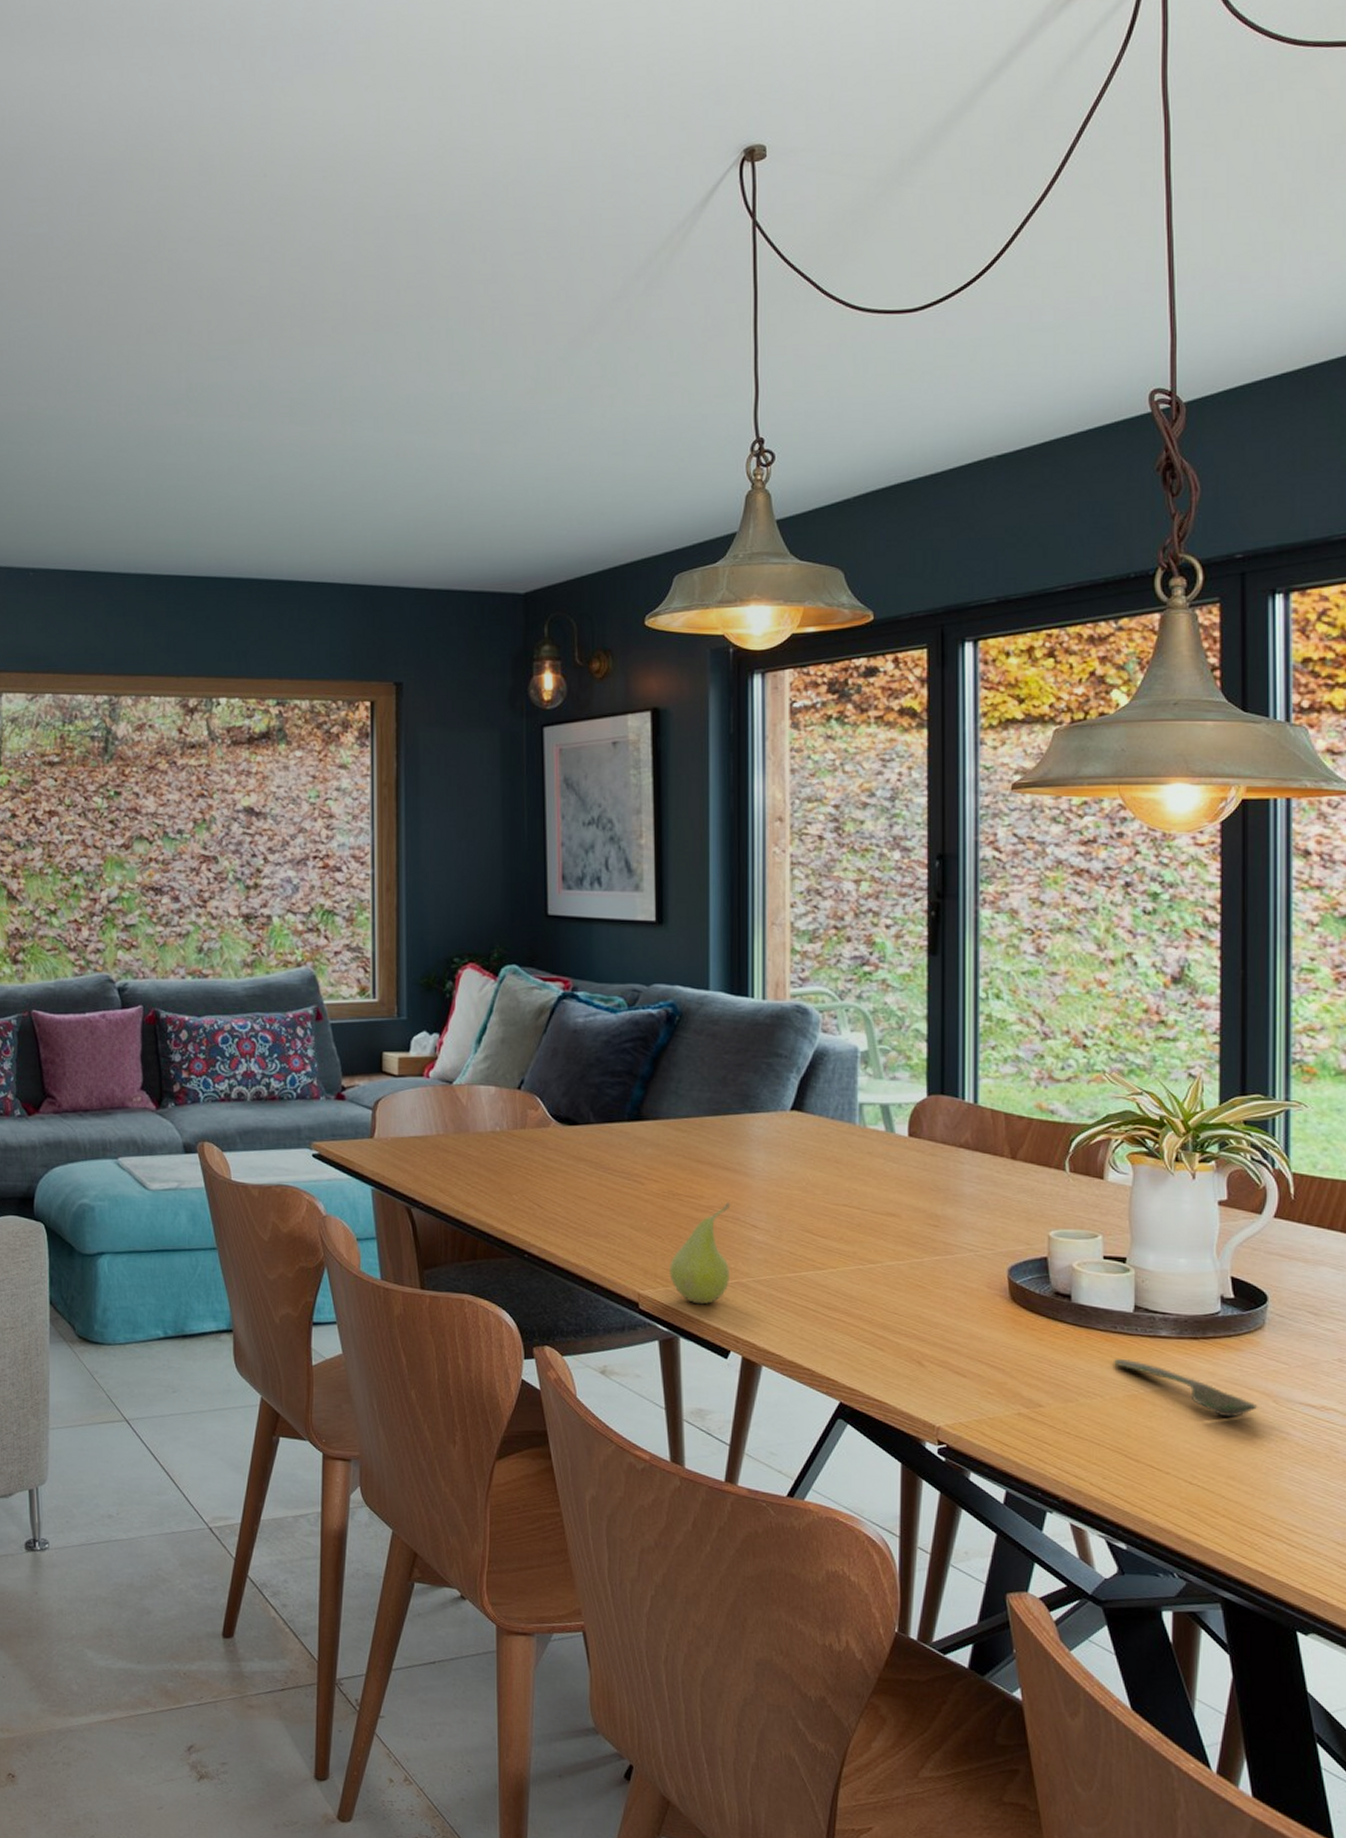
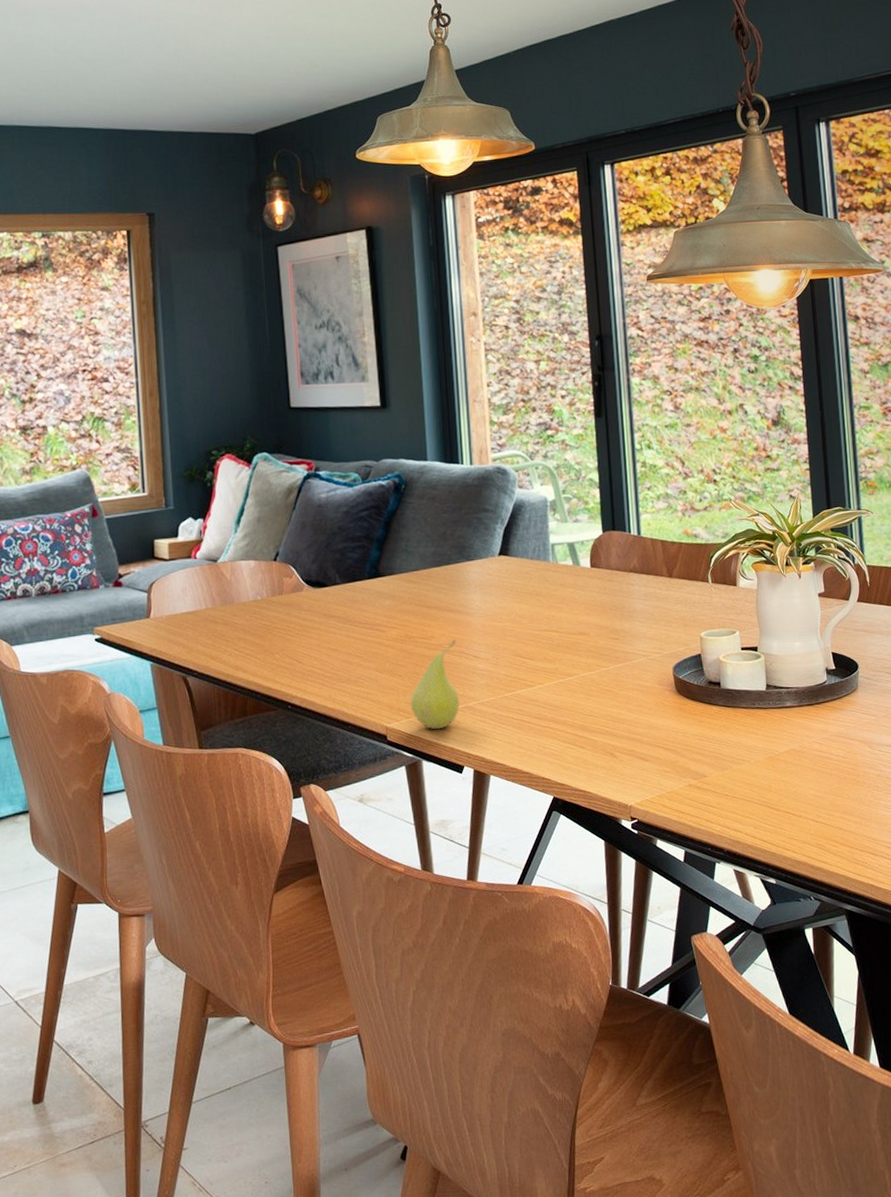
spoon: present [1113,1359,1258,1418] -> none [754,729,859,765]

